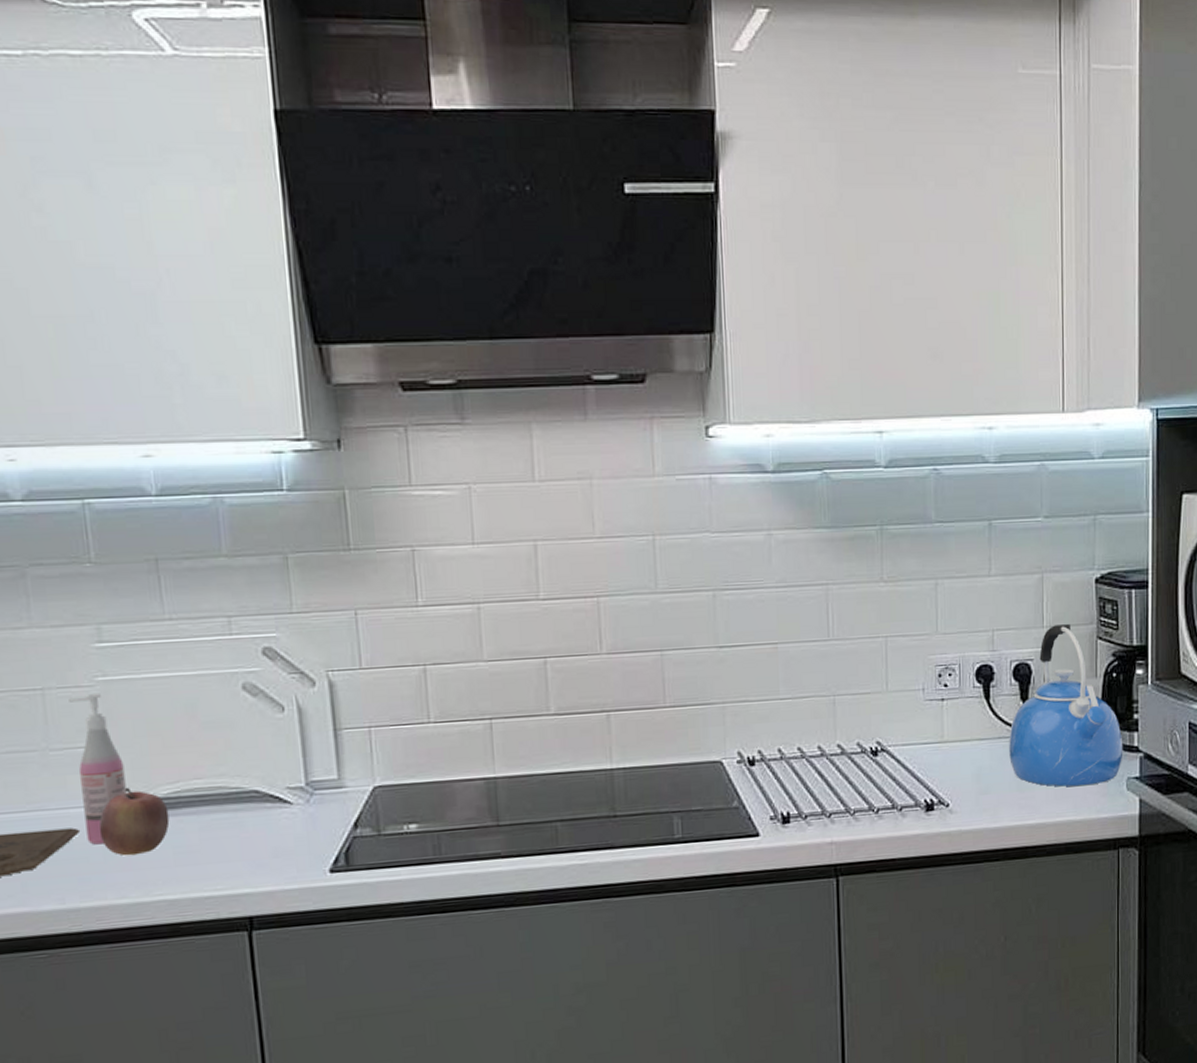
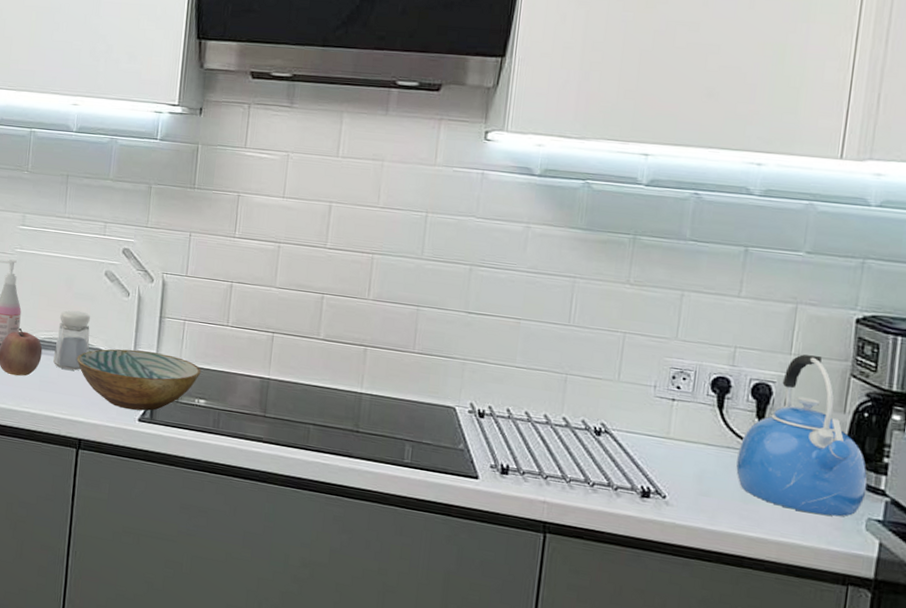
salt shaker: none [186,745,241,830] -> present [53,310,91,371]
bowl: none [223,777,405,861] -> present [77,349,201,411]

